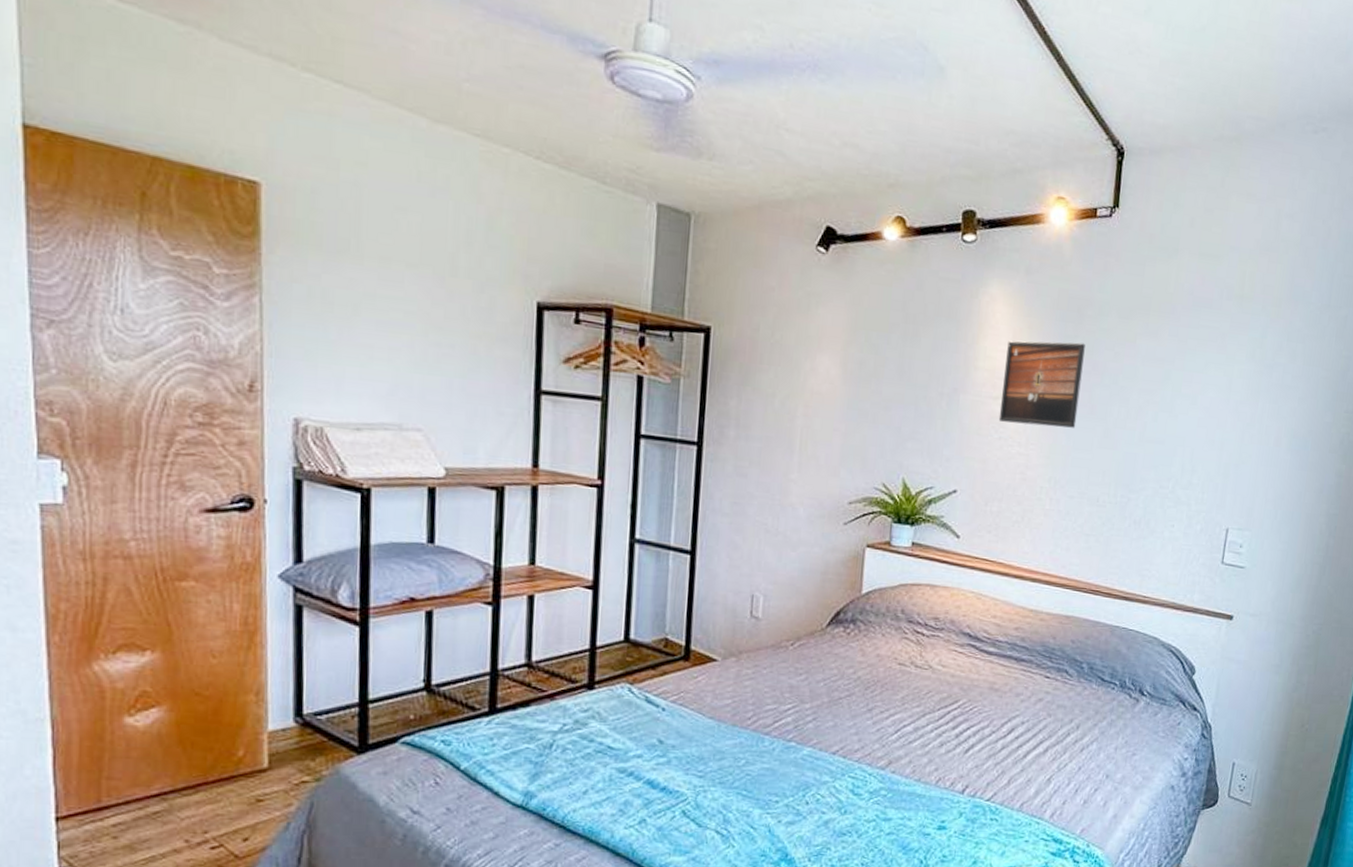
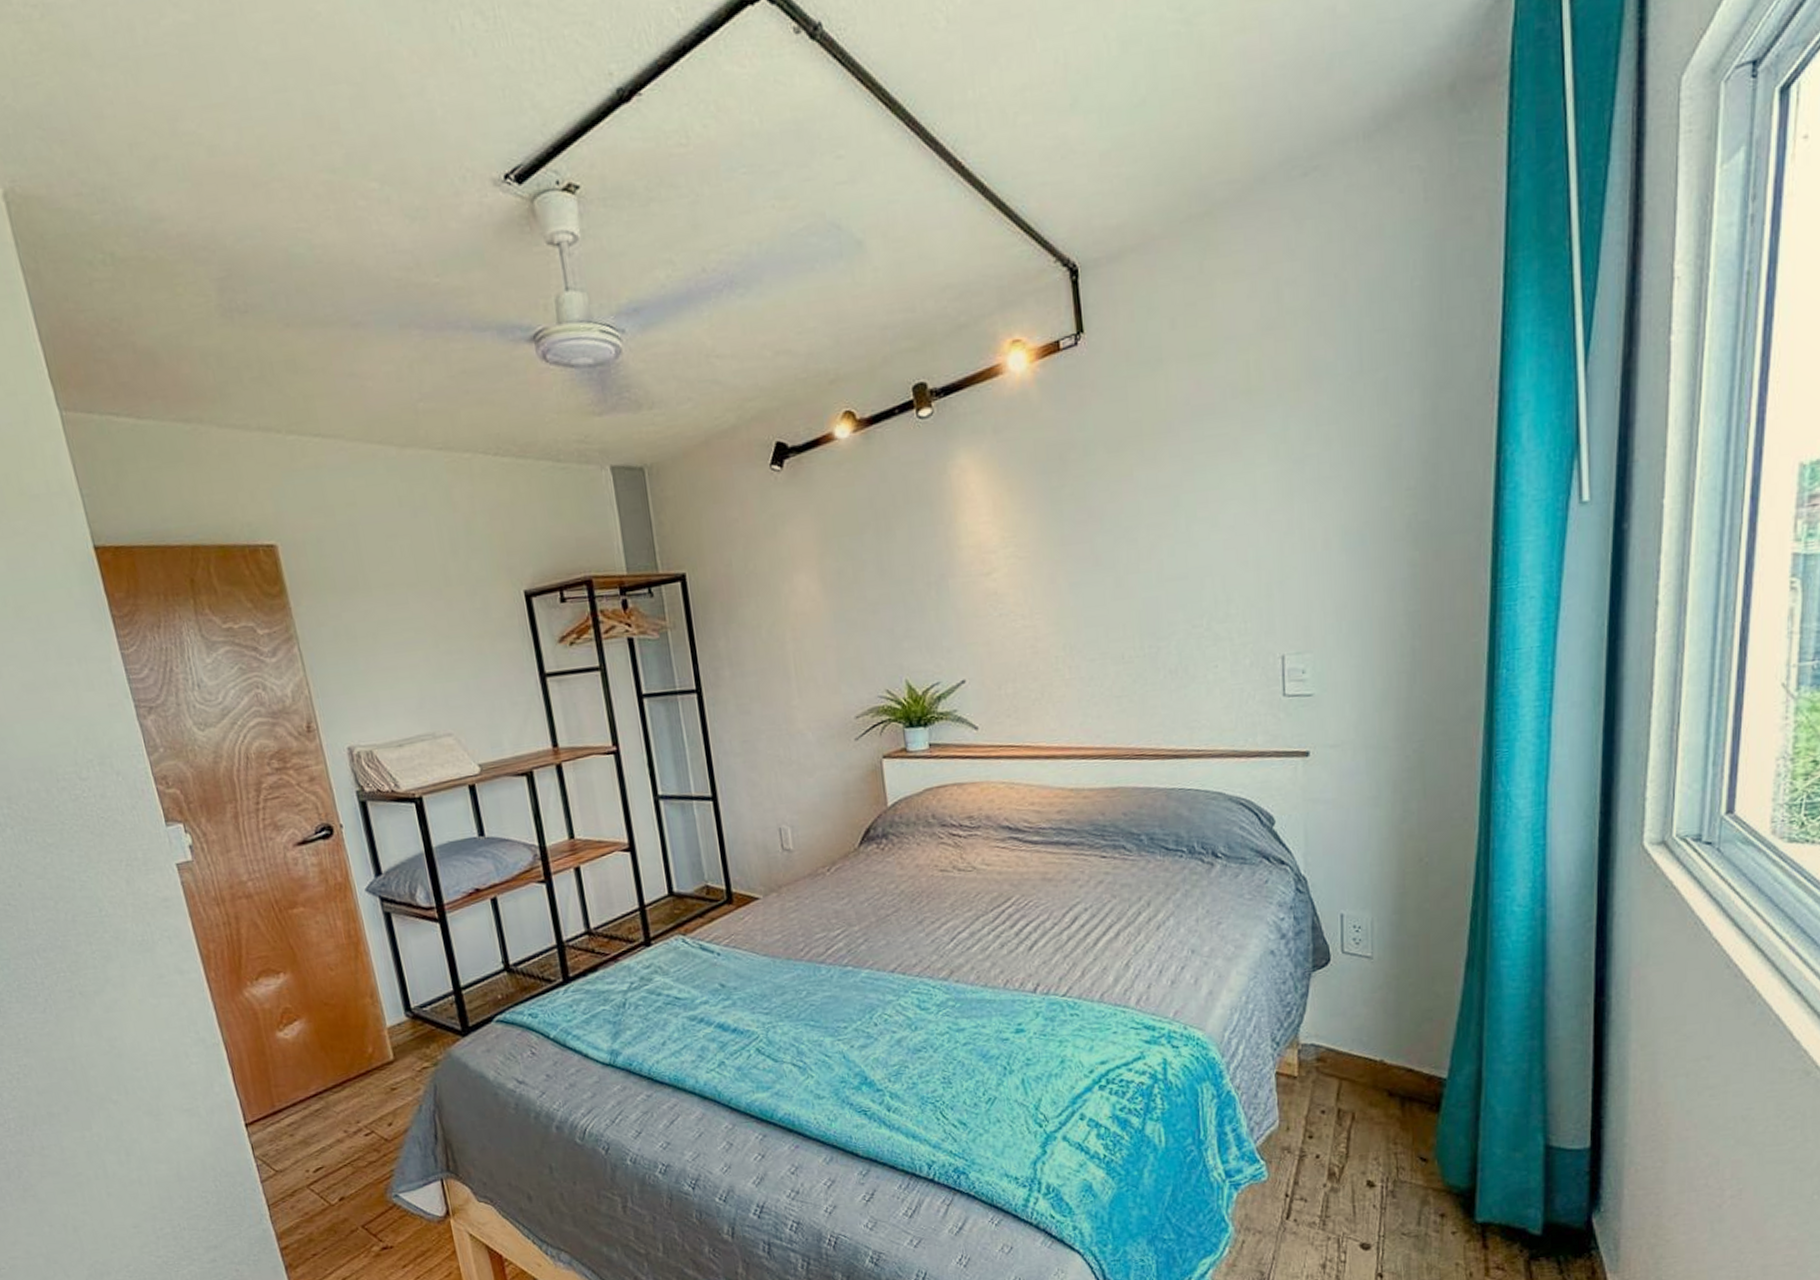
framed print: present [998,340,1085,428] -> none [989,491,1082,597]

